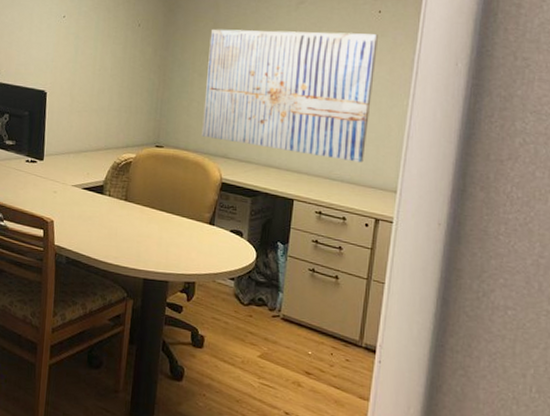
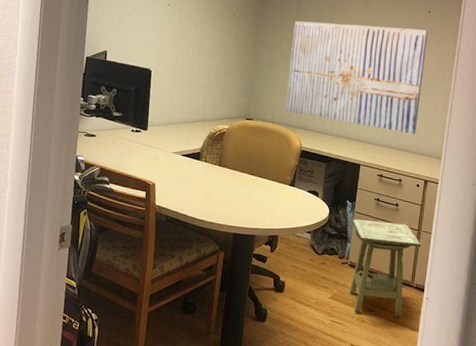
side table: none [282,263,372,384] -> present [349,218,422,318]

